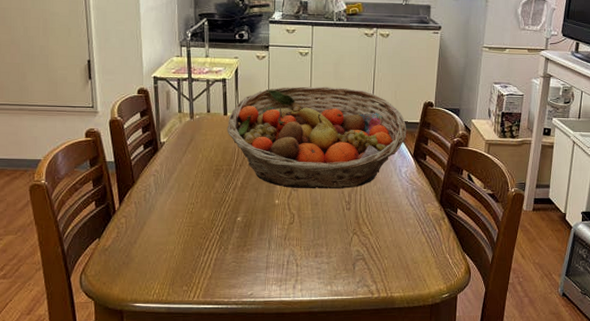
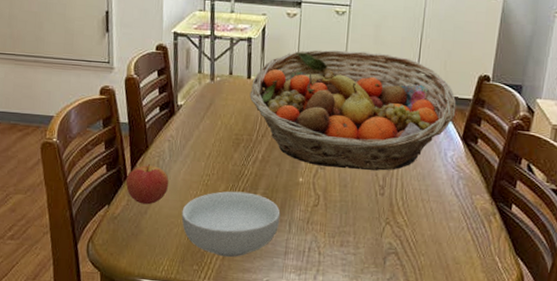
apple: none [115,198,156,235] -> present [126,164,169,205]
cereal bowl: none [169,216,260,277] -> present [181,191,281,258]

